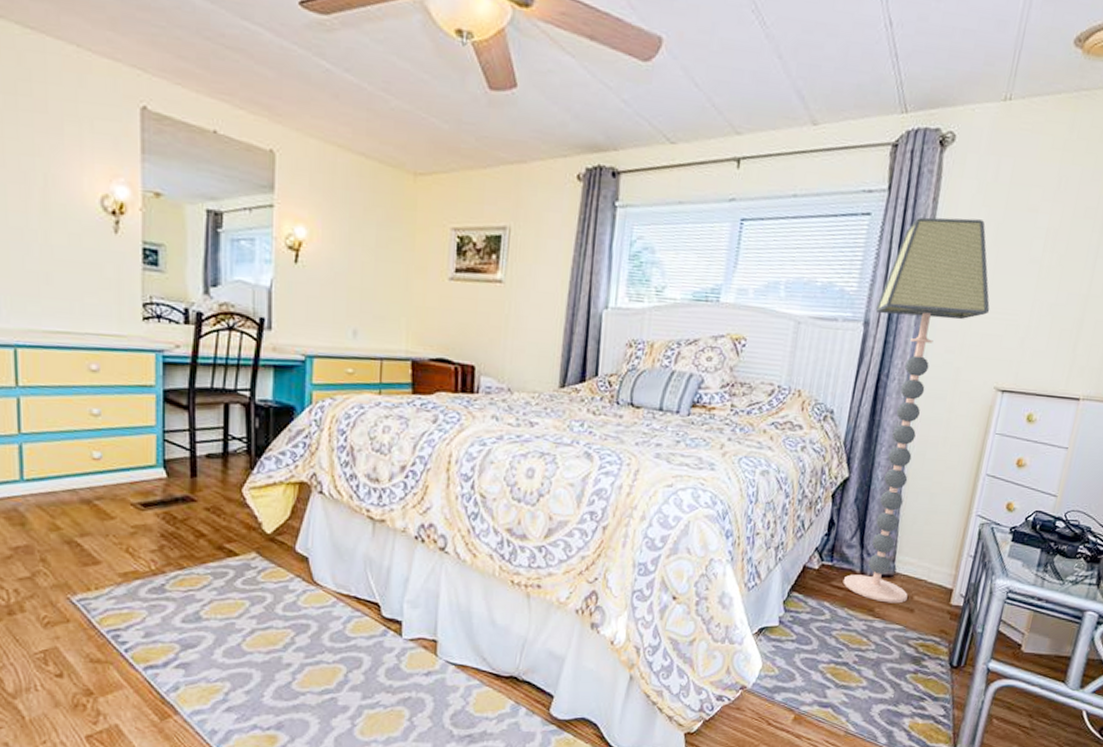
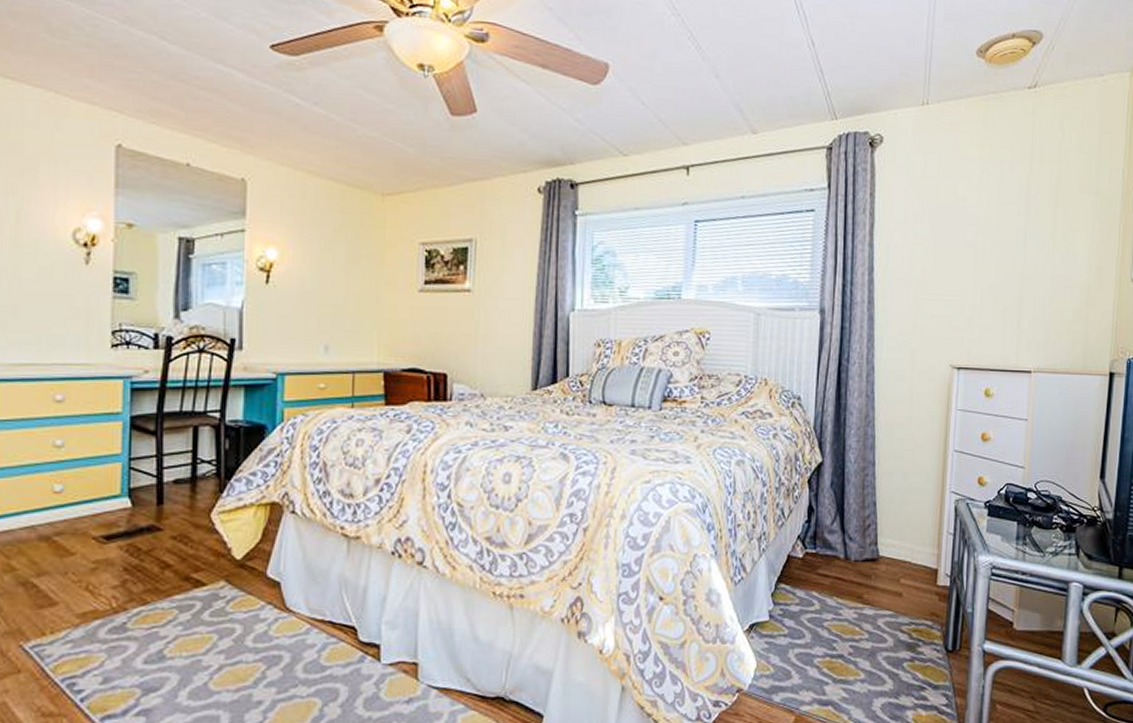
floor lamp: present [843,217,990,604] -> none [828,210,936,588]

